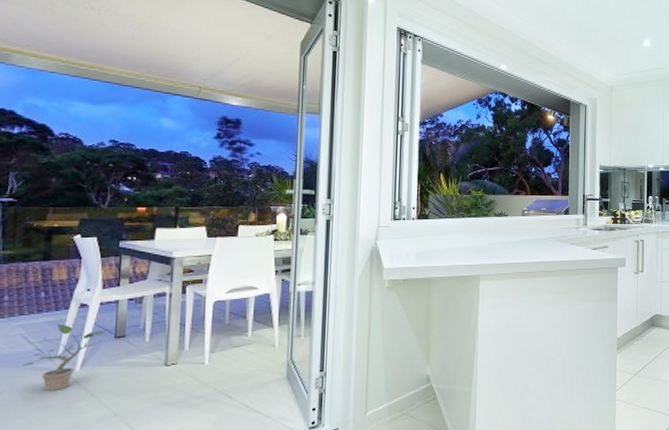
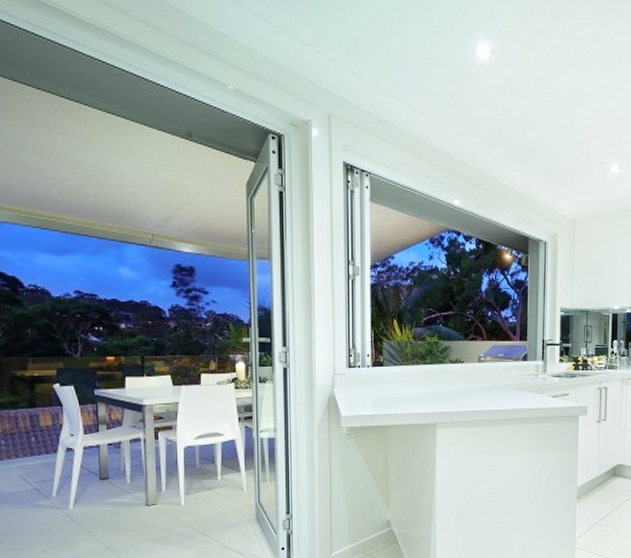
potted plant: present [22,324,104,391] -> none [24,466,90,525]

